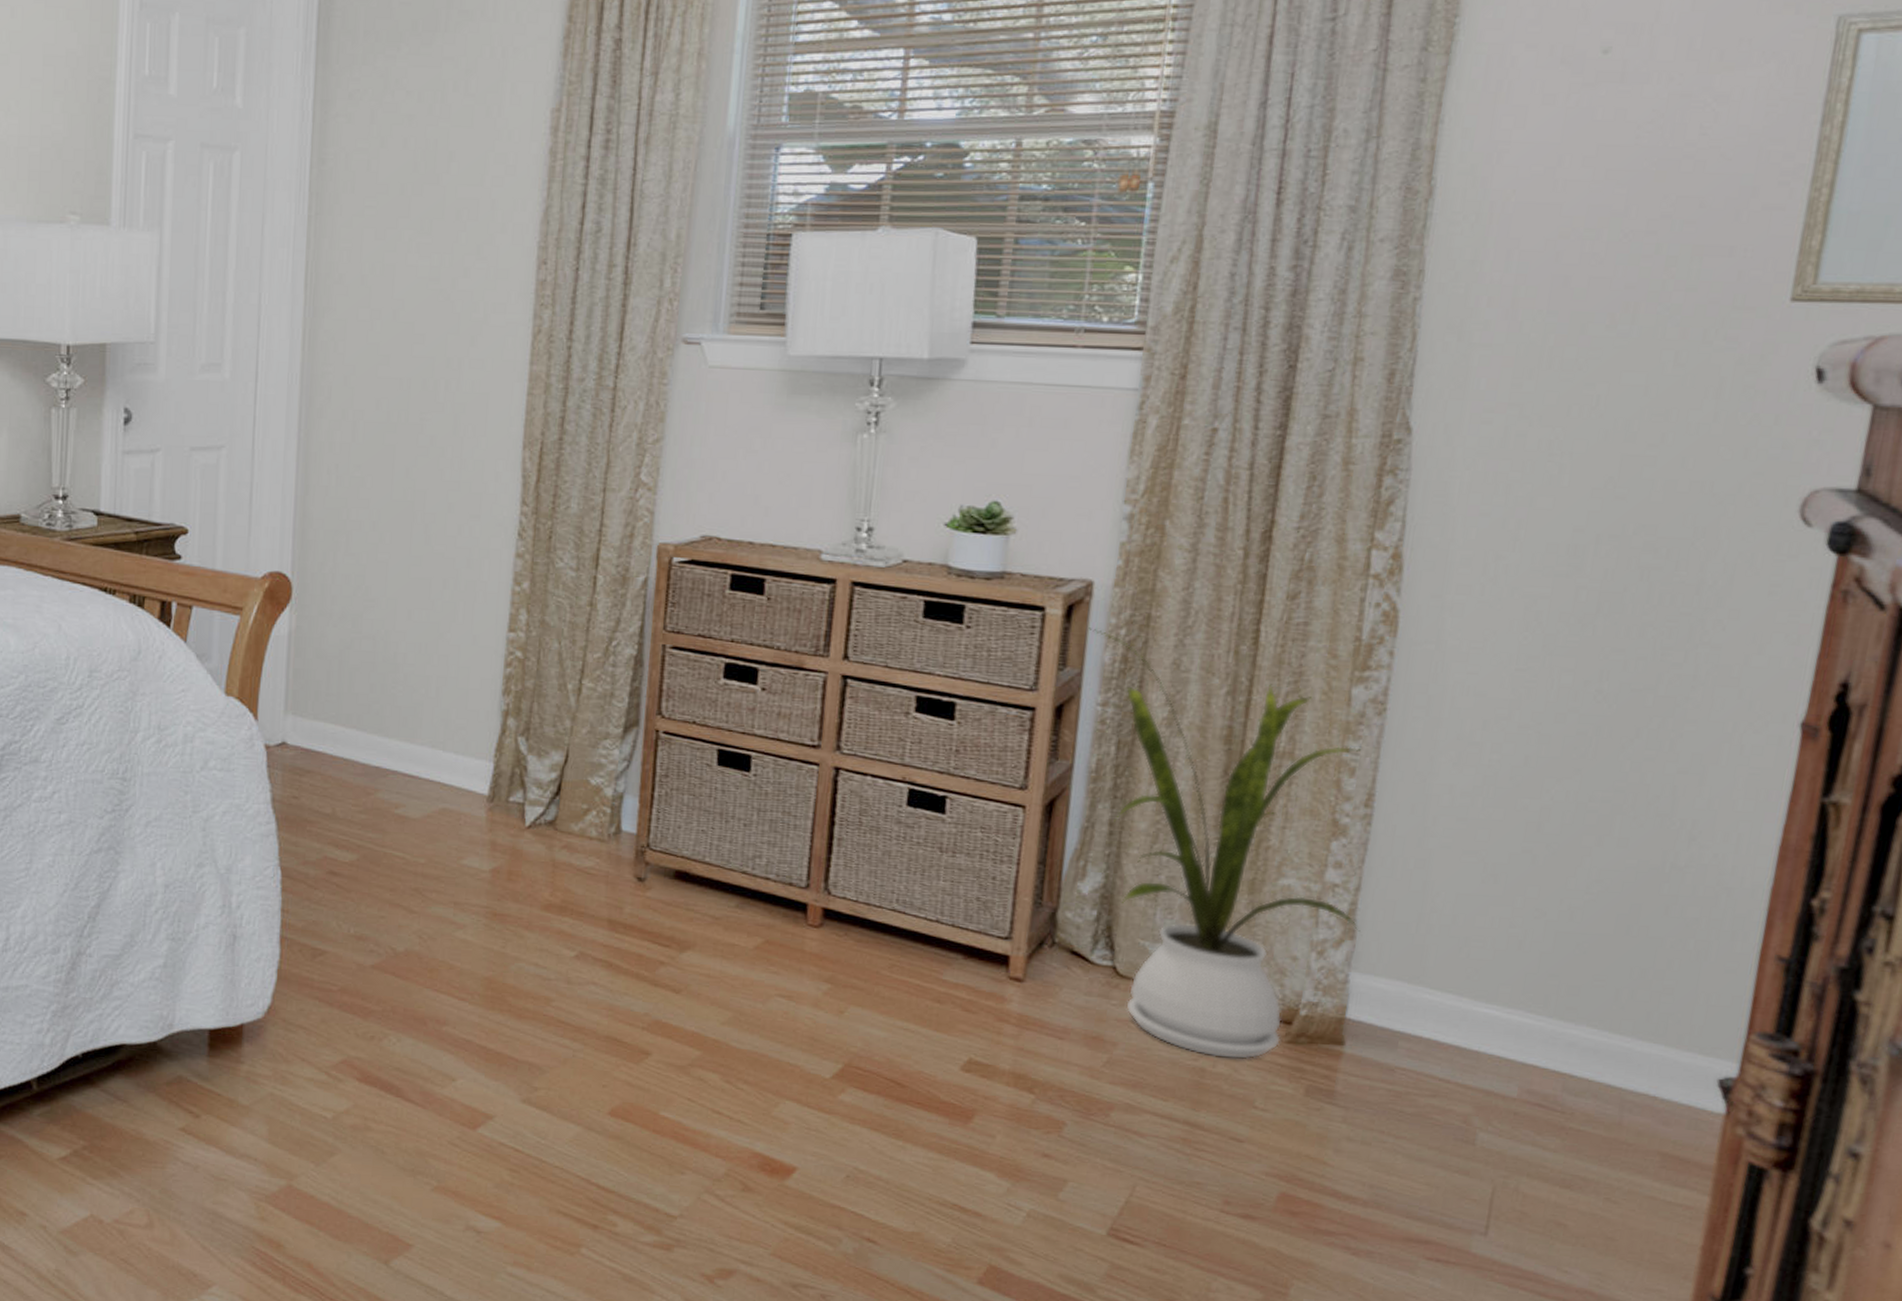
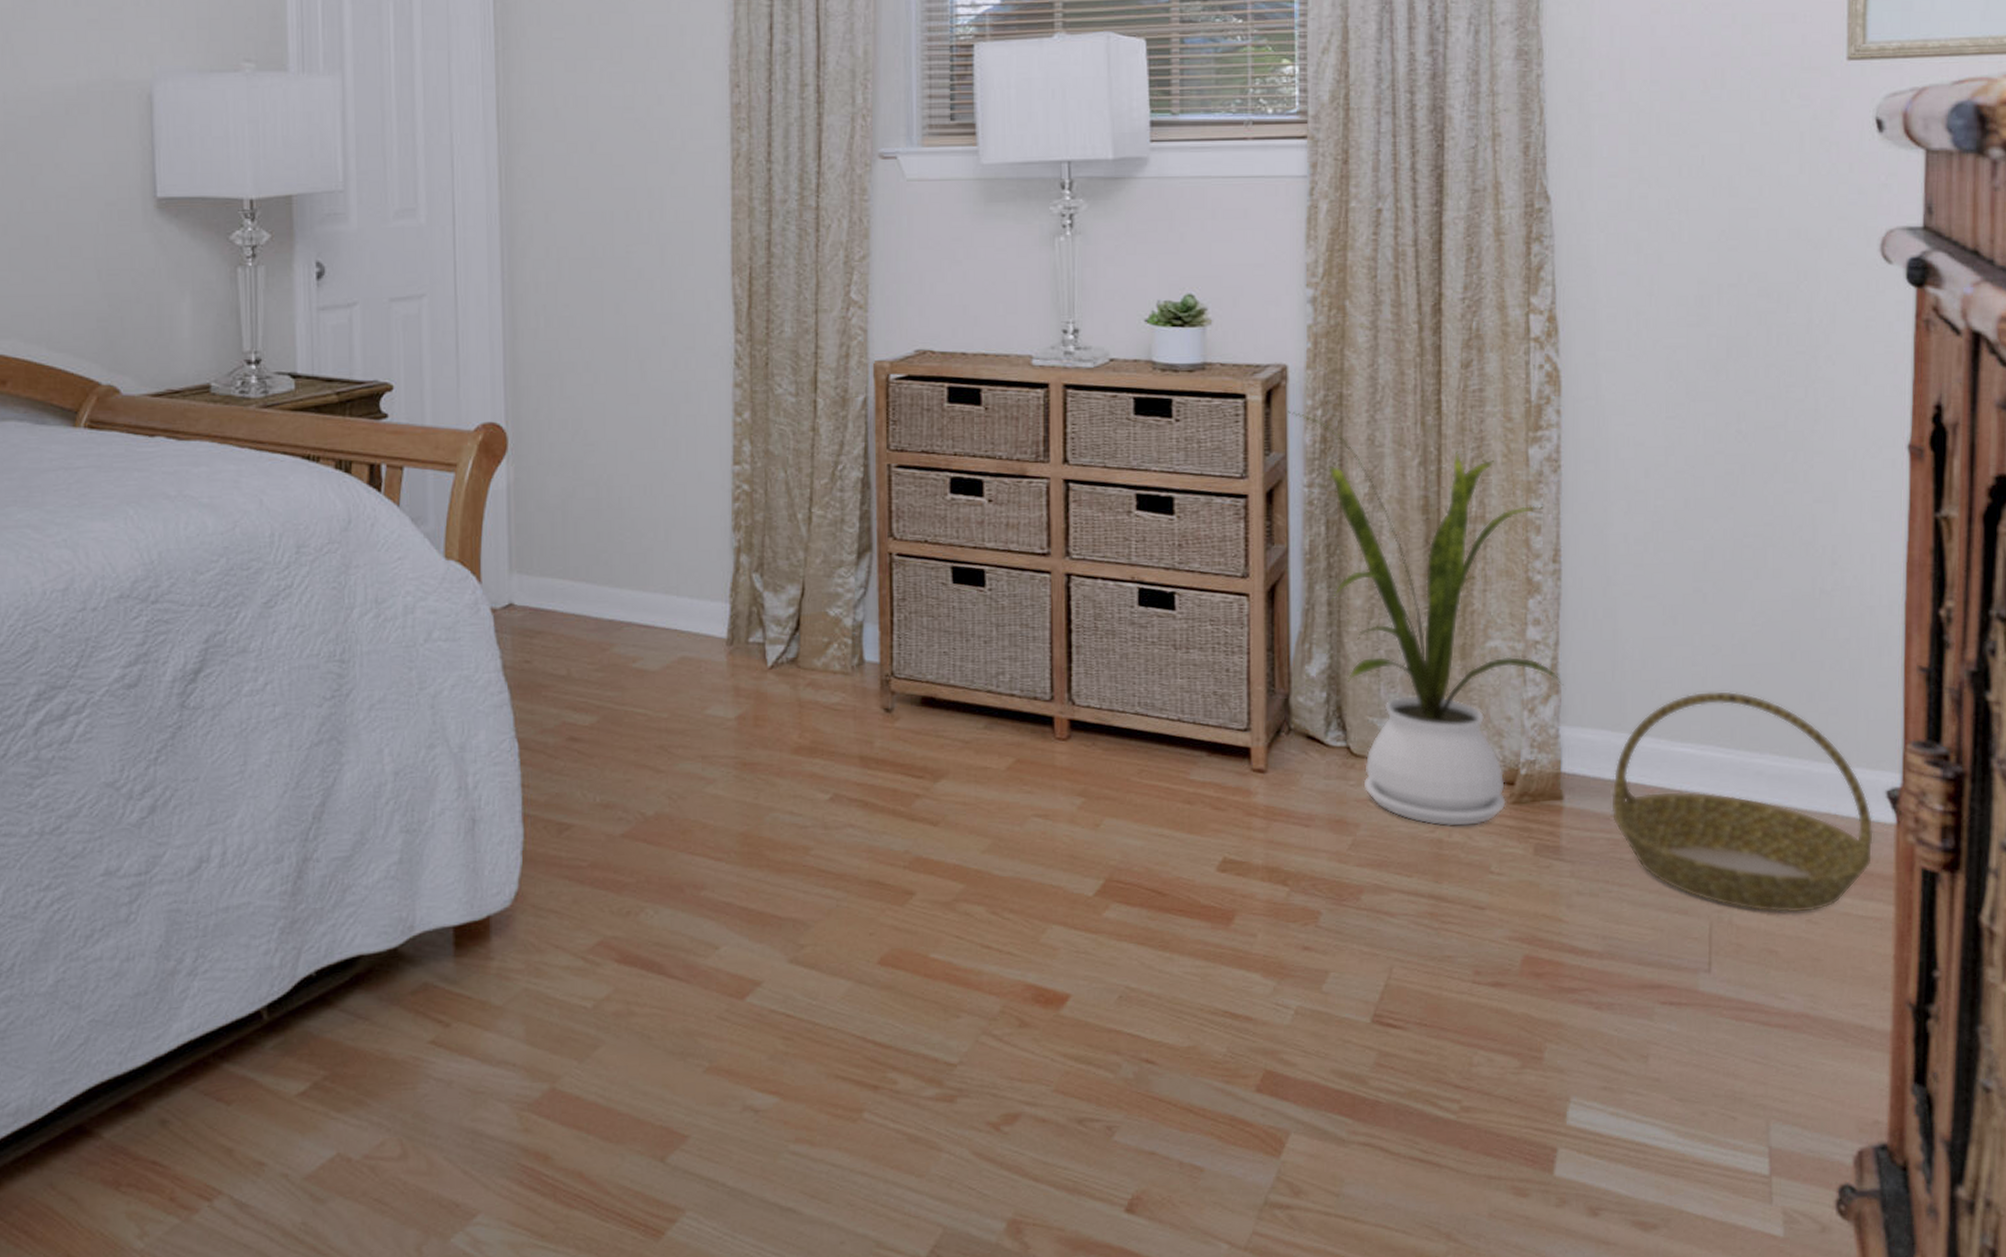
basket: none [1396,954,1698,1191] -> present [1611,690,1873,913]

